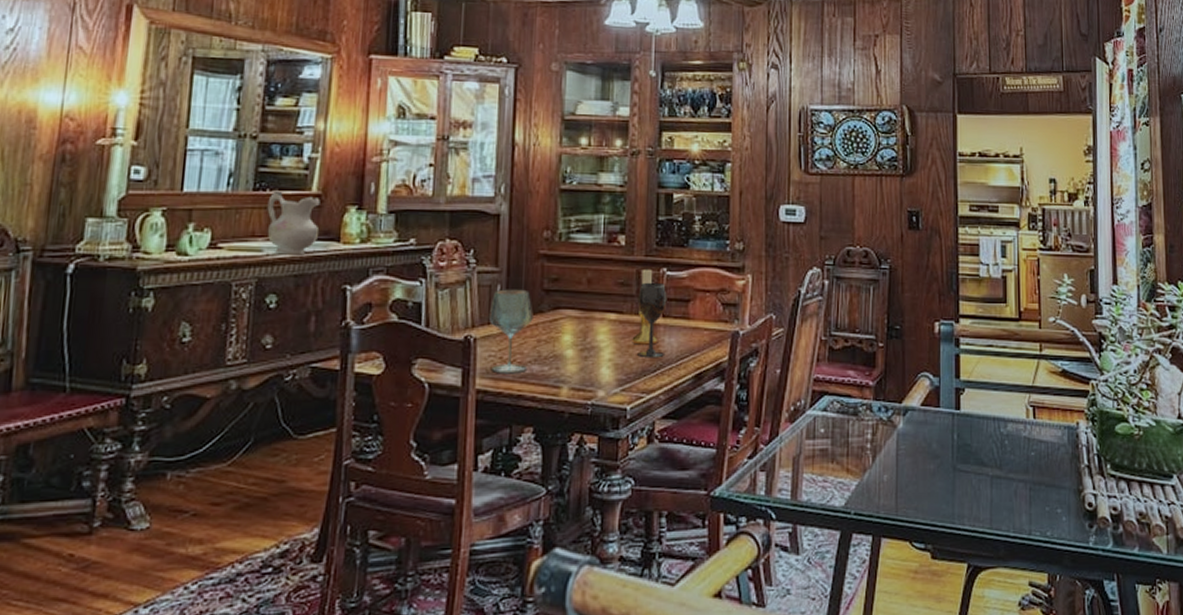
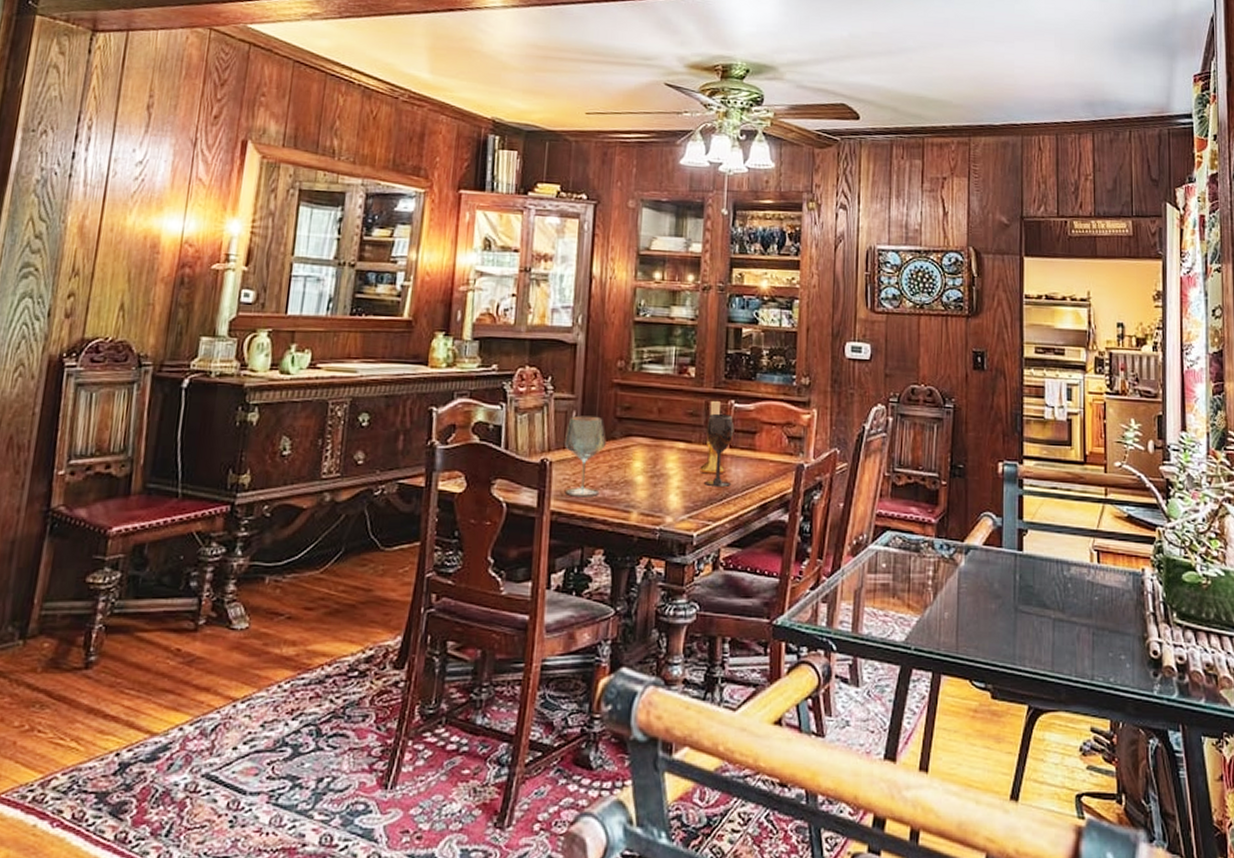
ceramic pitcher: present [267,190,320,255] -> none [361,316,411,377]

